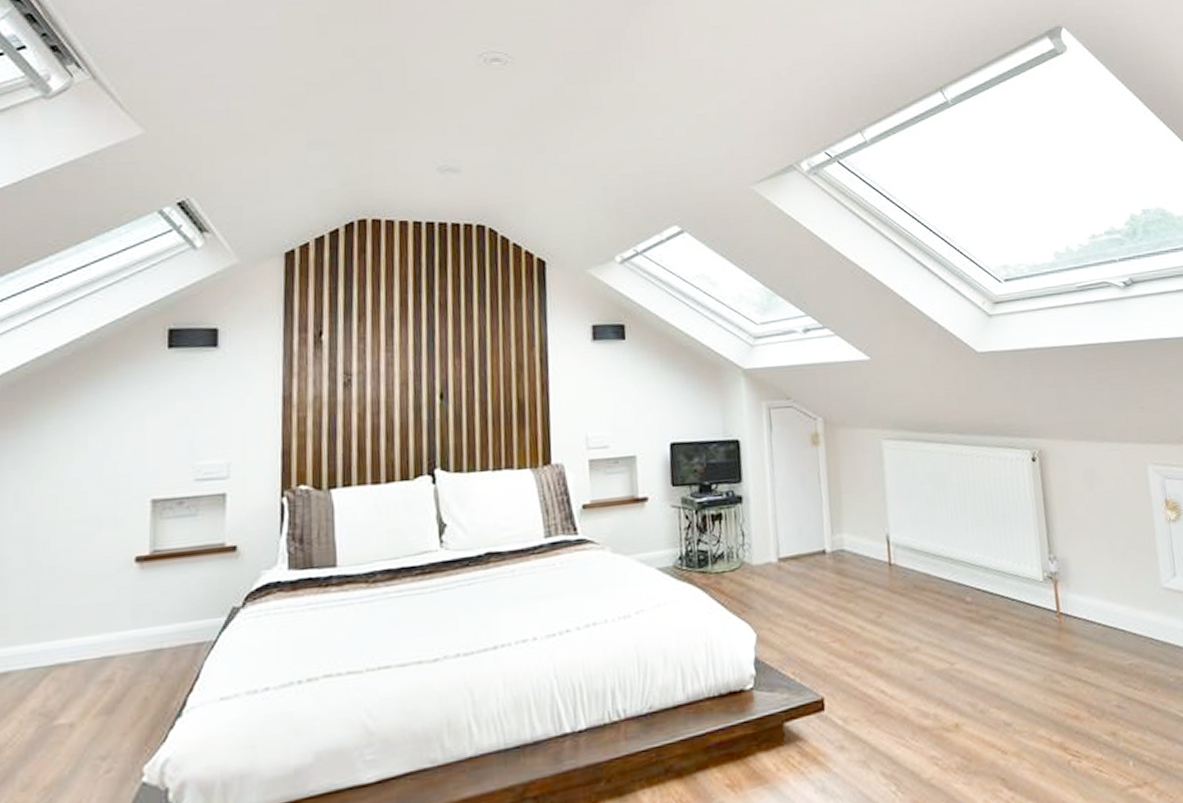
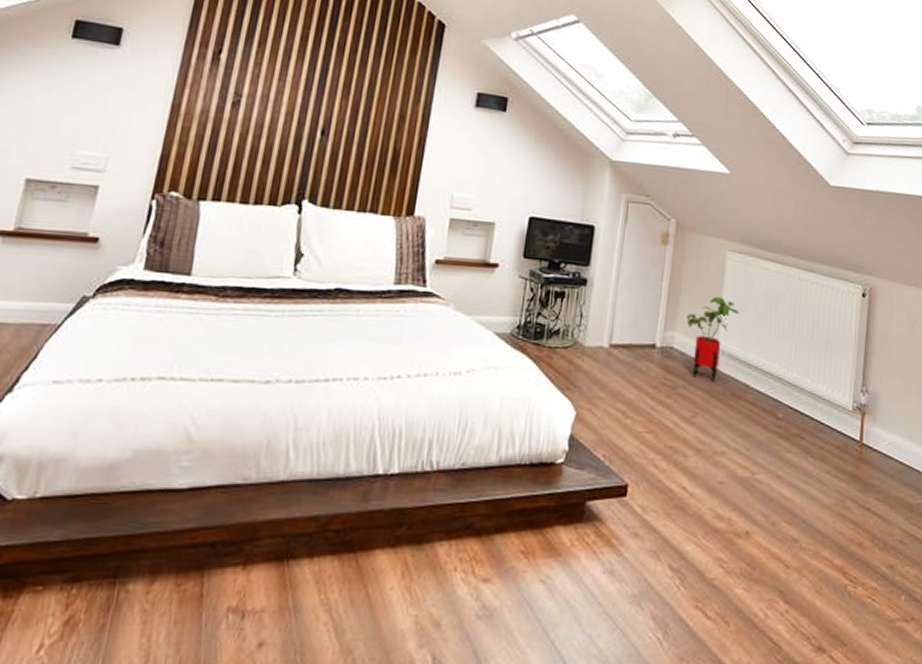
house plant: none [852,488,907,577] -> present [686,296,740,381]

